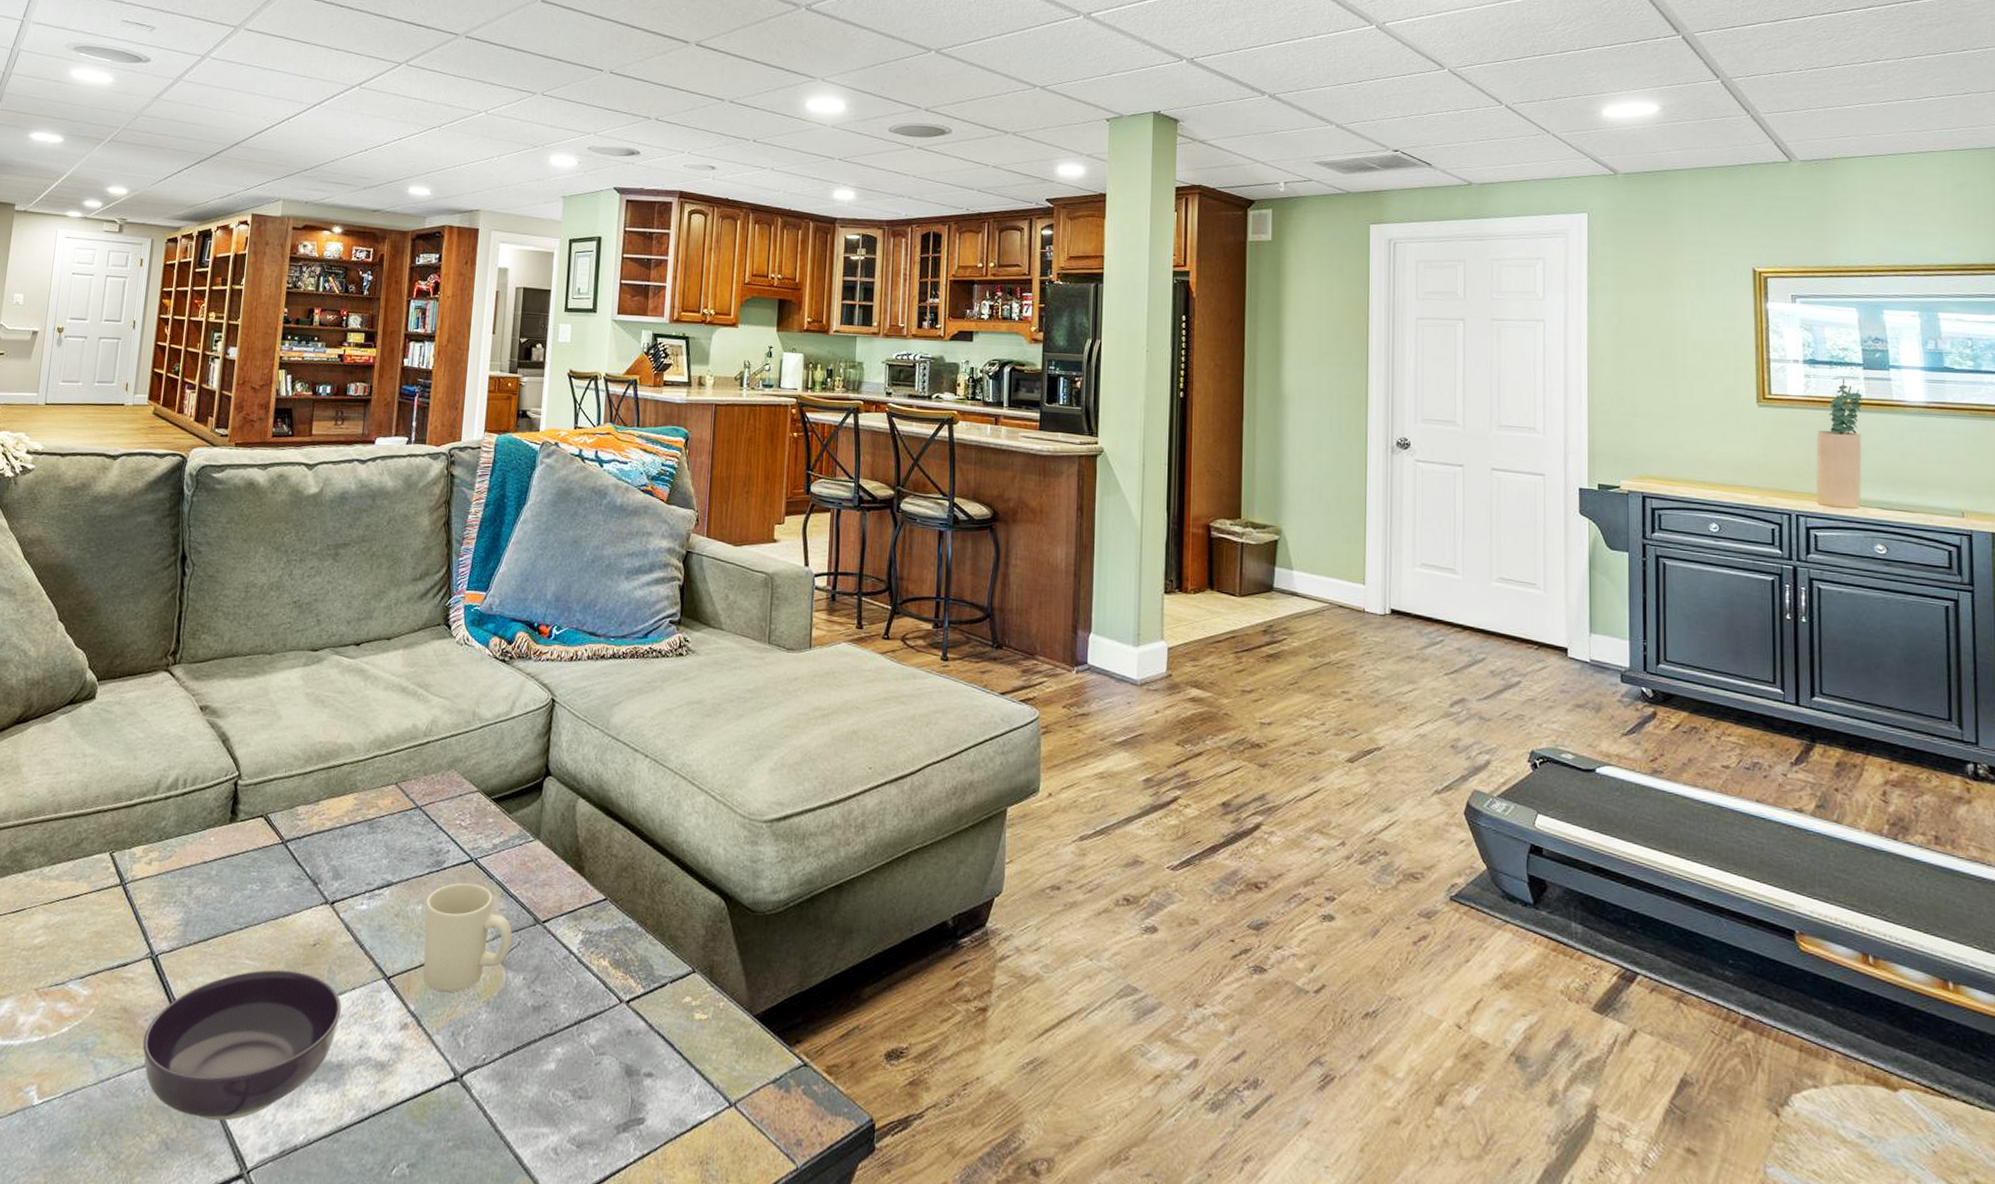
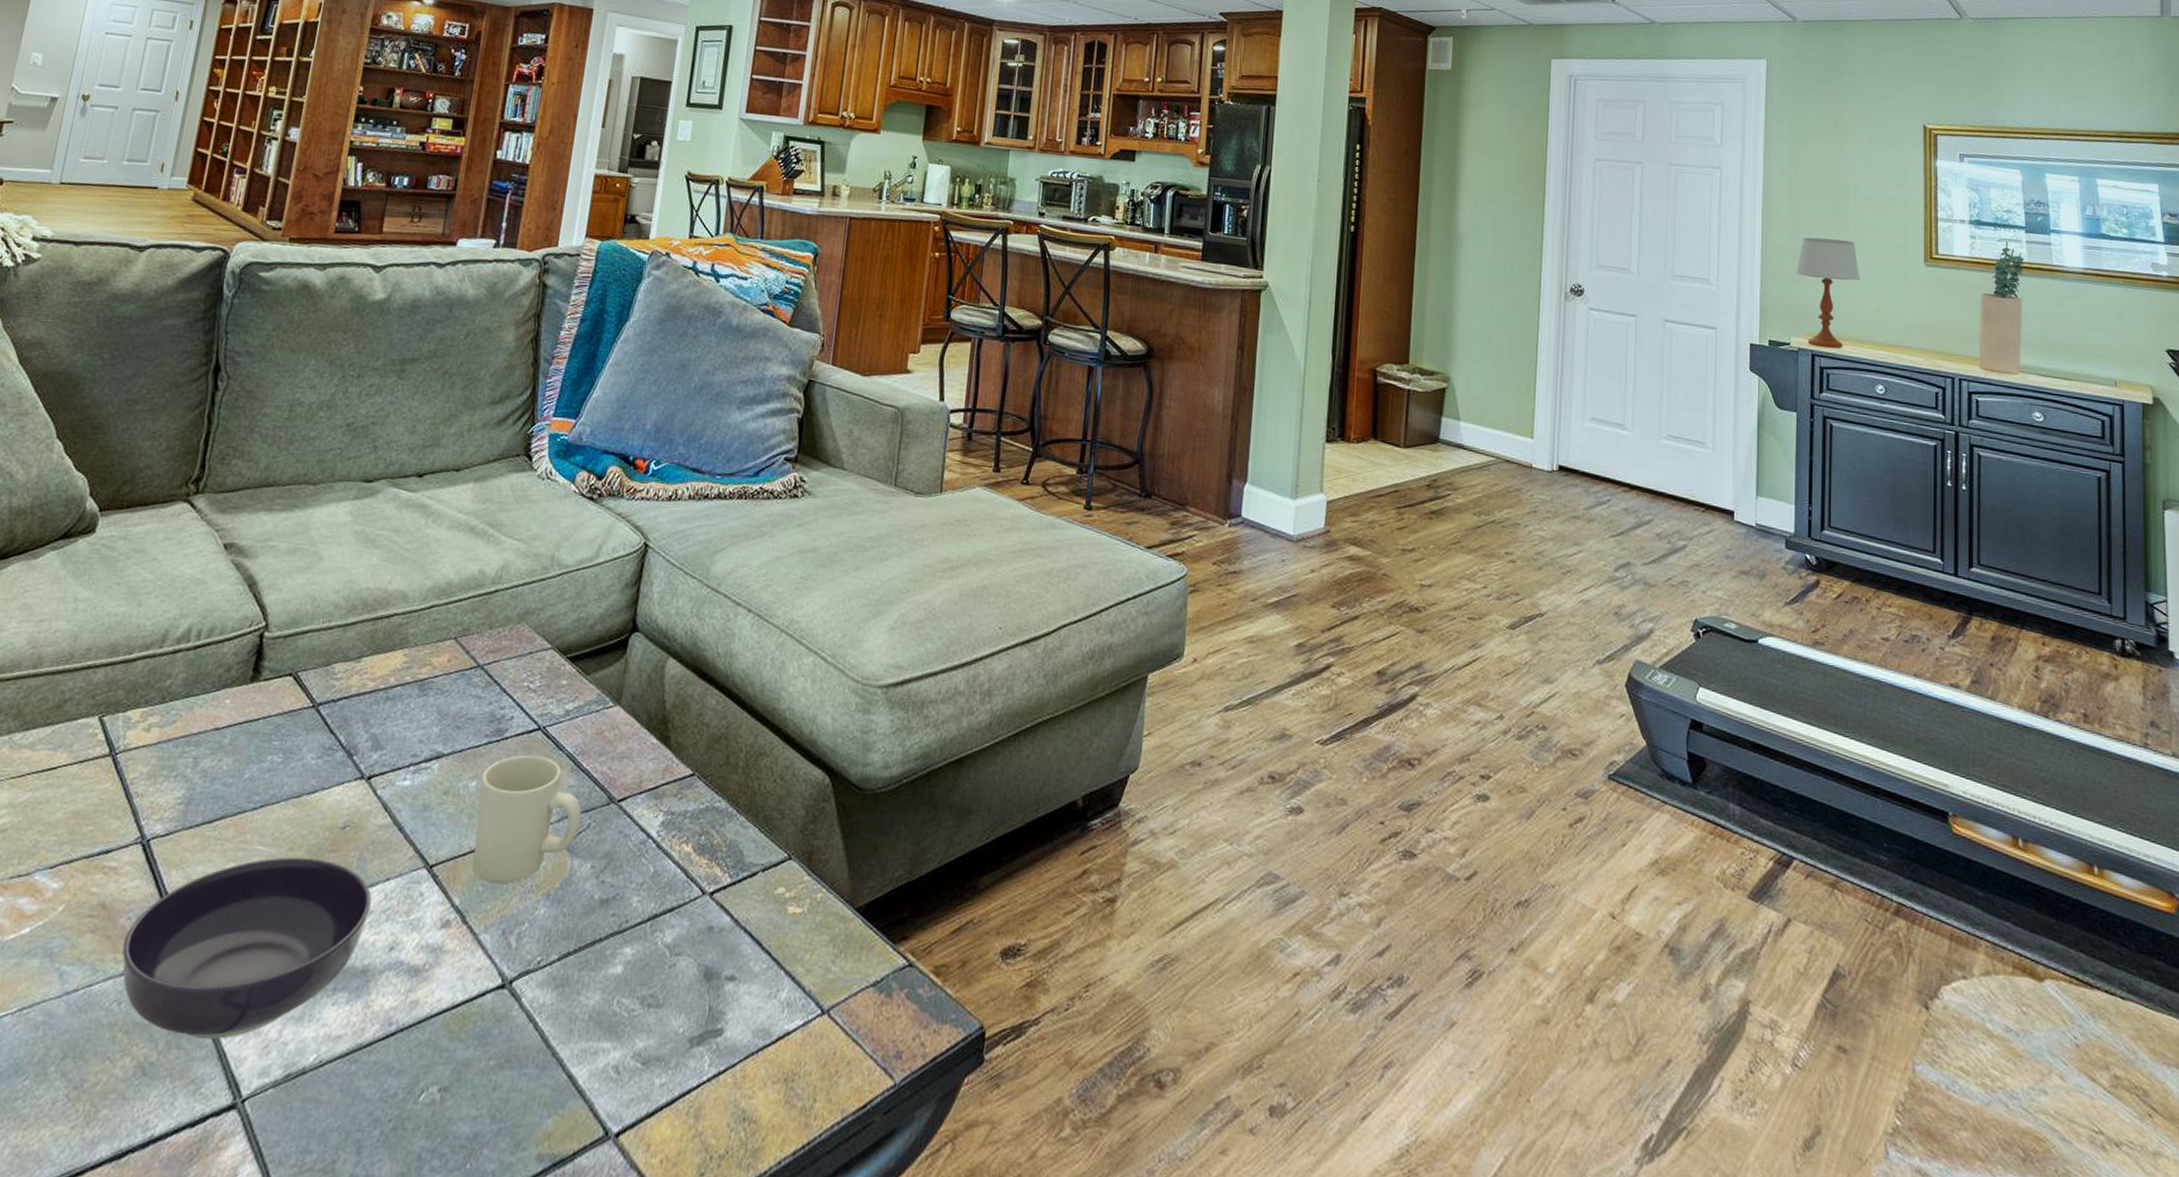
table lamp: none [1623,383,1690,491] -> present [1795,237,1859,349]

